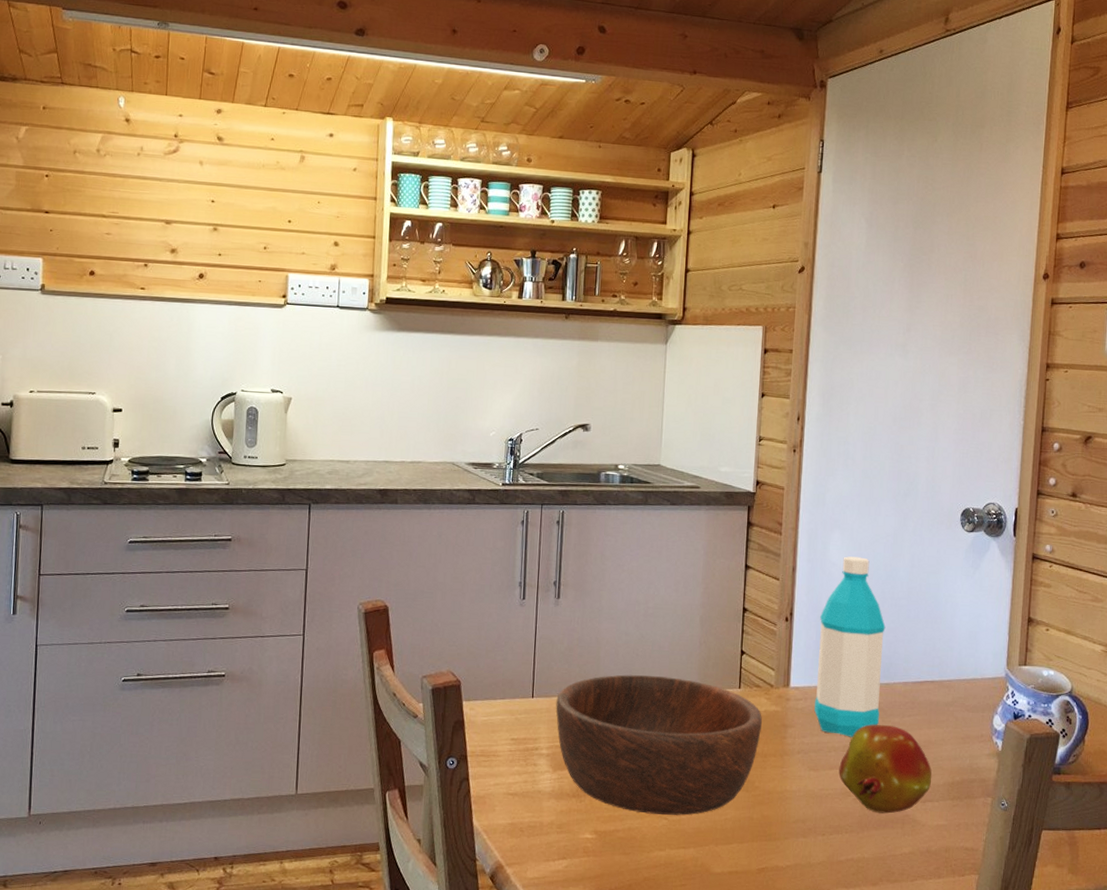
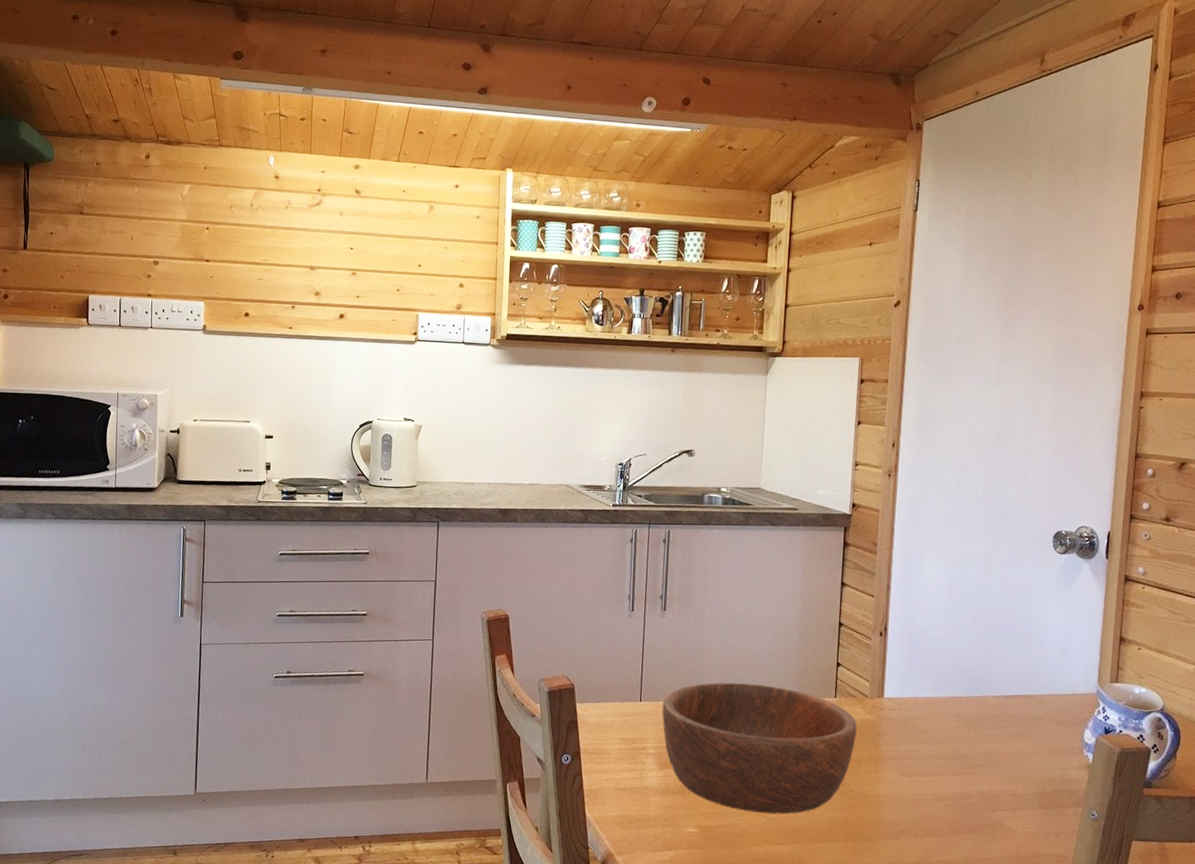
water bottle: present [814,556,886,737] -> none [907,575,978,747]
fruit: present [839,724,932,814] -> none [931,734,1023,820]

